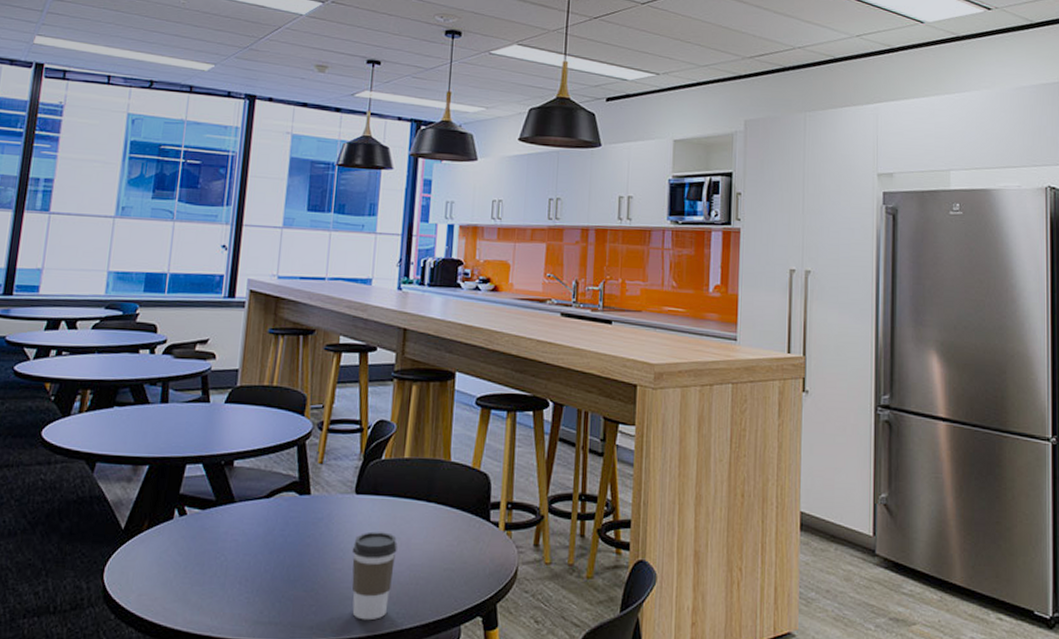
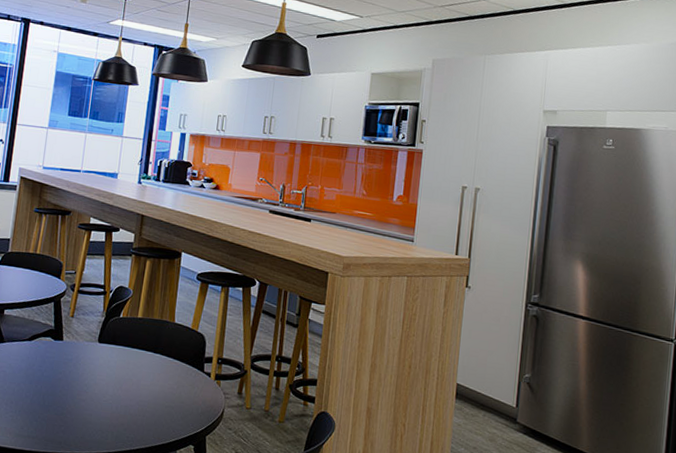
coffee cup: present [351,531,398,621] -> none [92,373,130,441]

